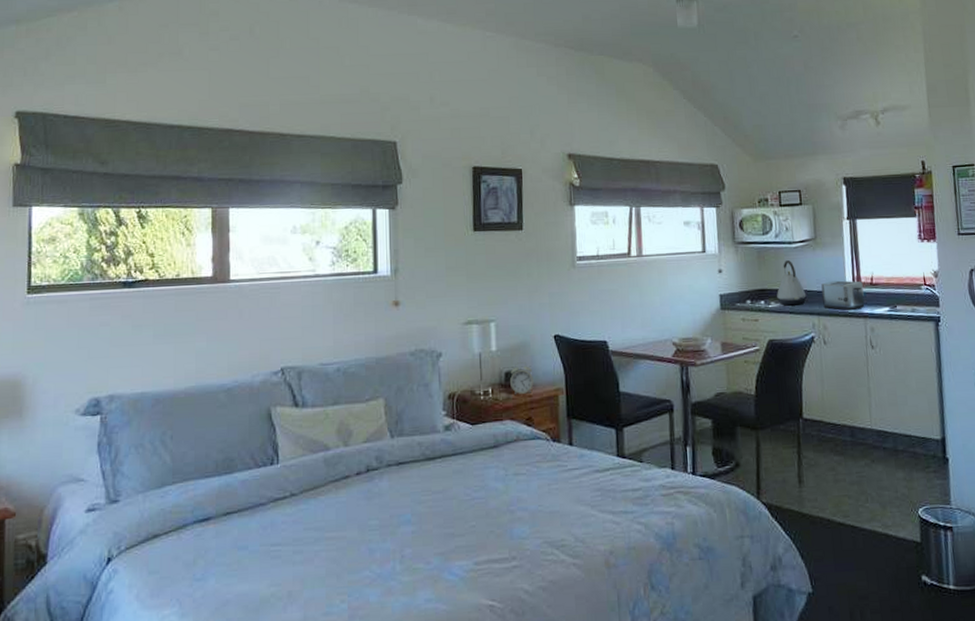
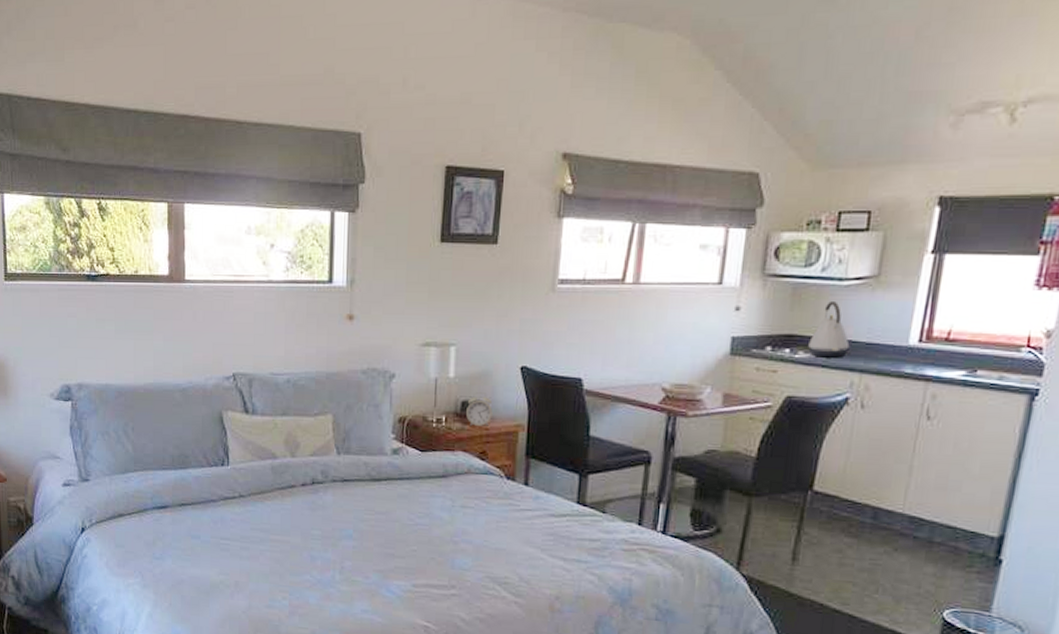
toaster: present [821,280,865,310] -> none [870,331,934,370]

